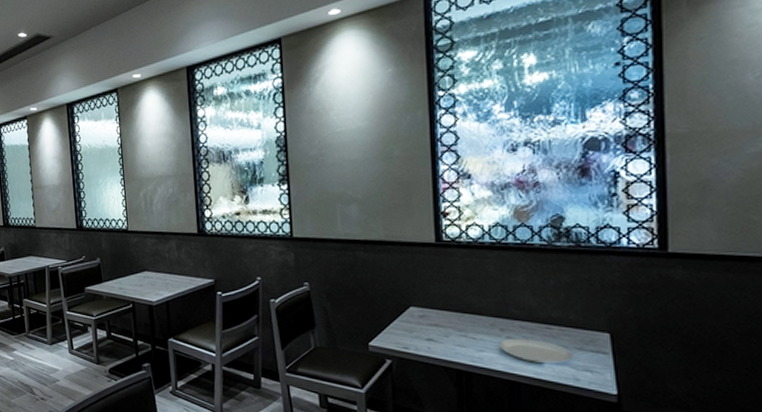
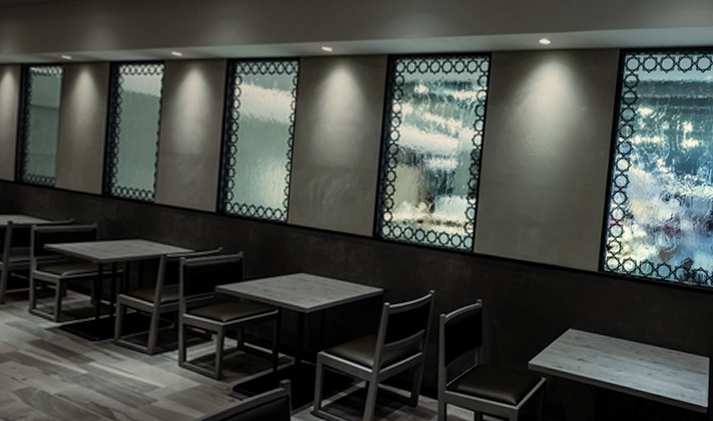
plate: present [498,338,573,364] -> none [633,360,684,383]

